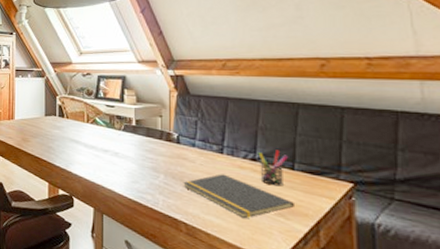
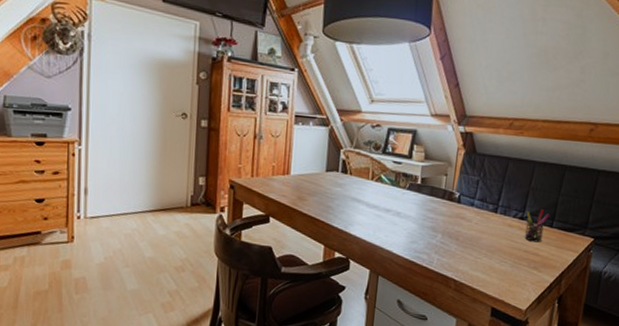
notepad: present [183,174,296,219] -> none [457,232,548,273]

